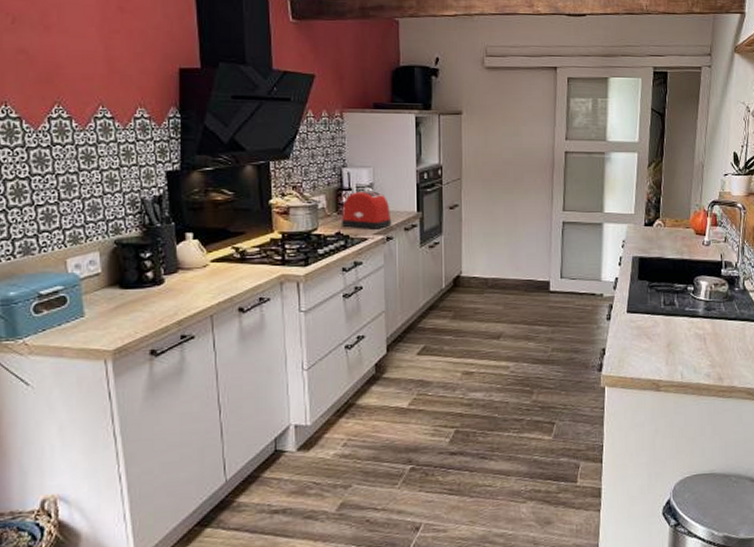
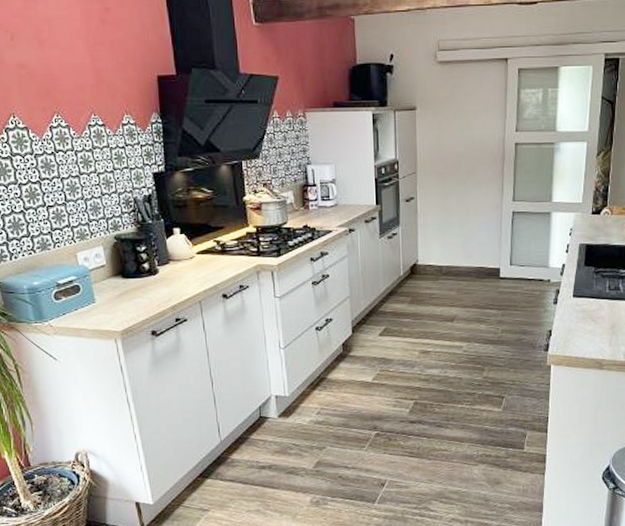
toaster: present [340,189,392,229] -> none [307,185,353,222]

